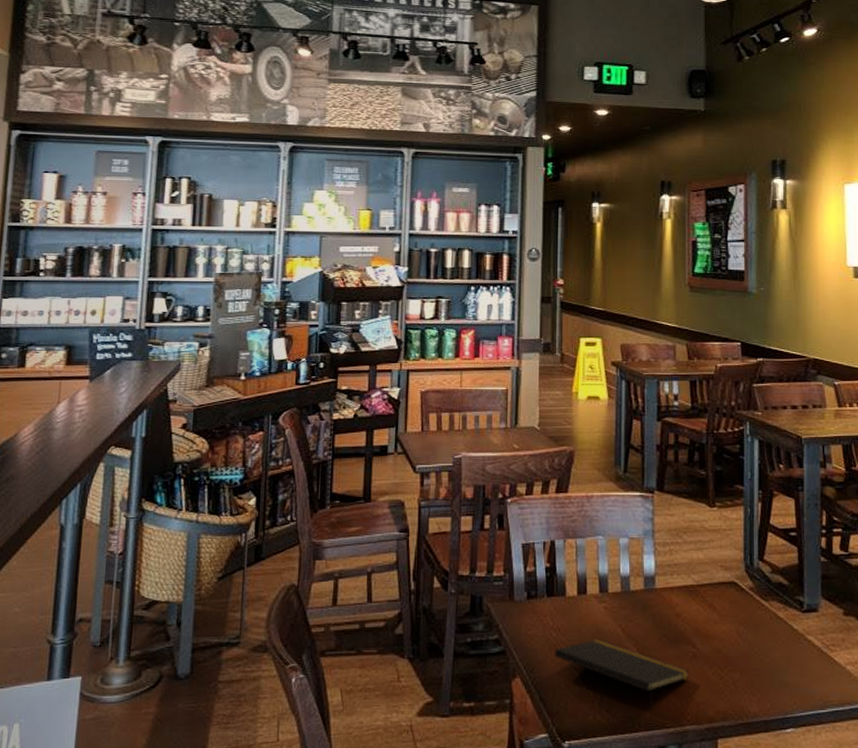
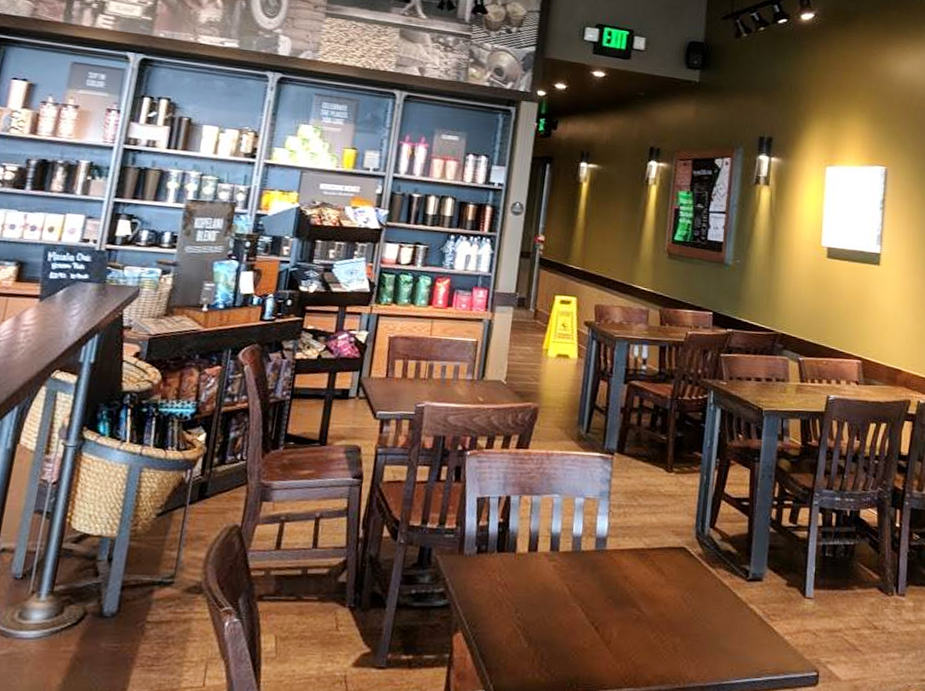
notepad: present [554,639,689,710] -> none [498,597,632,671]

